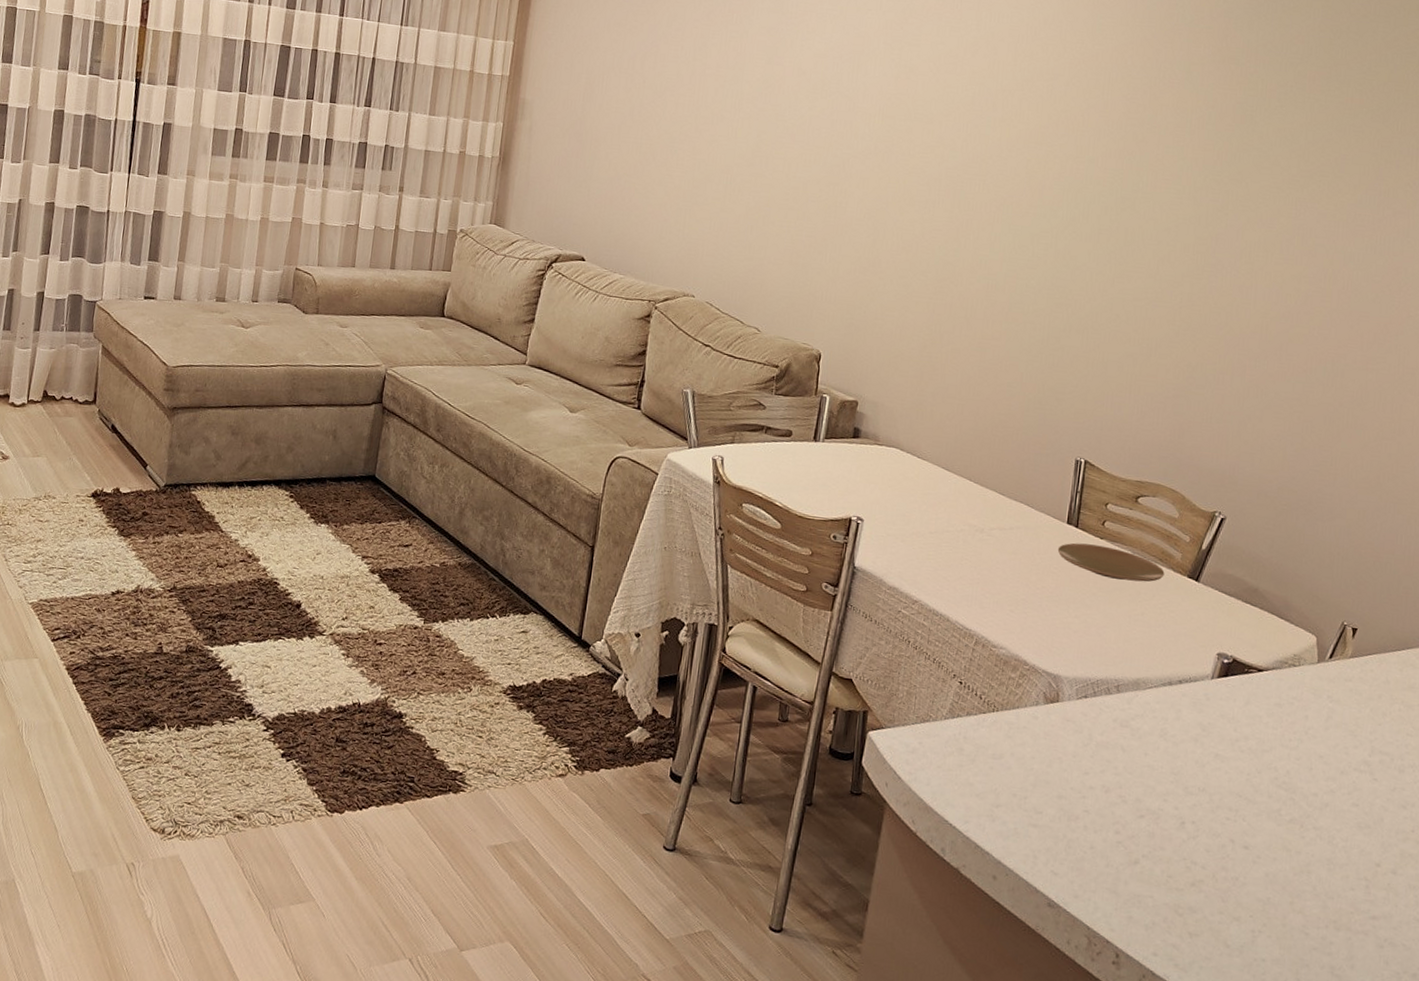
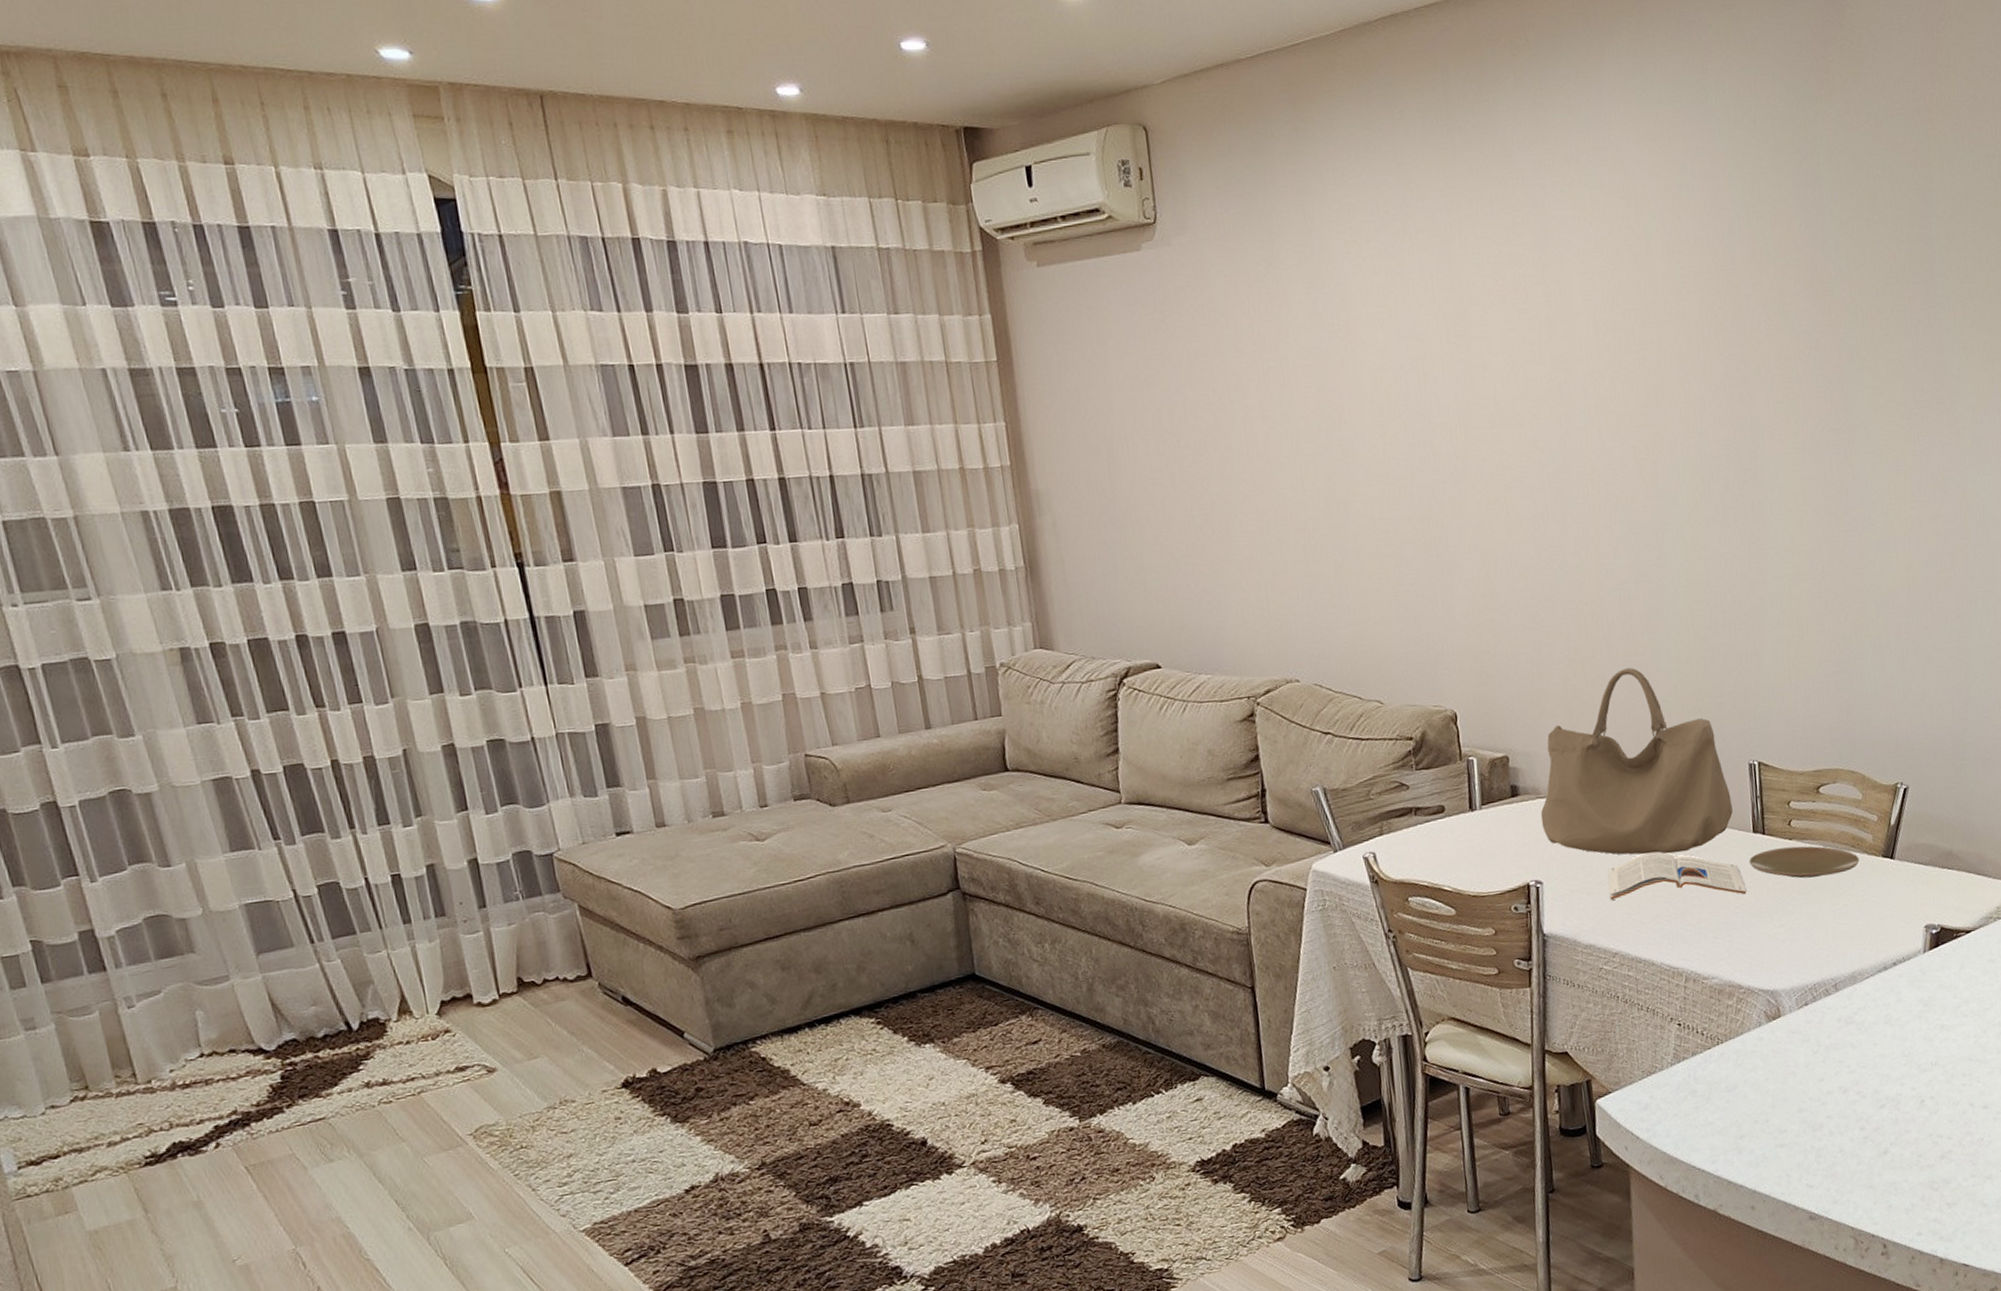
handbag: none [874,348,1053,525] -> present [1540,667,1733,855]
magazine: none [921,517,1050,579] -> present [1608,851,1747,900]

